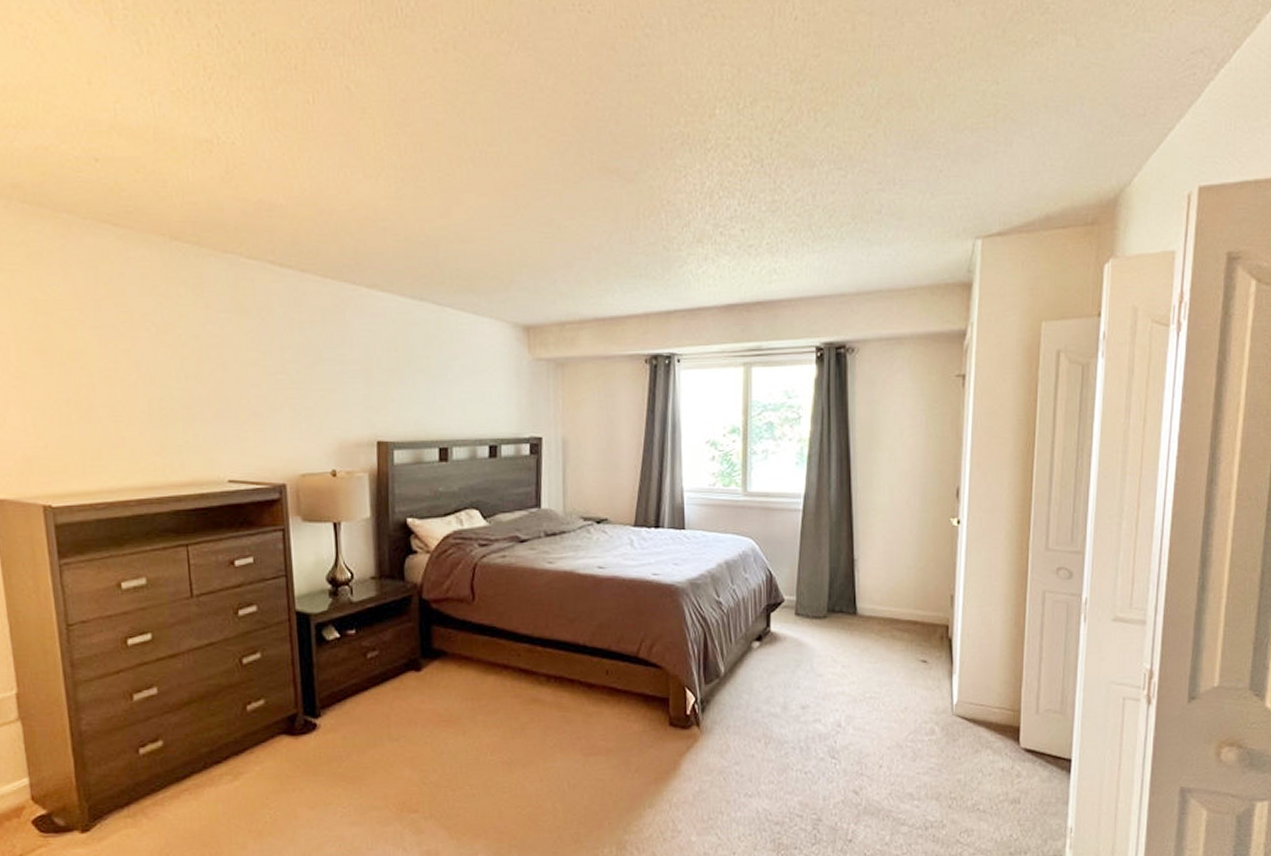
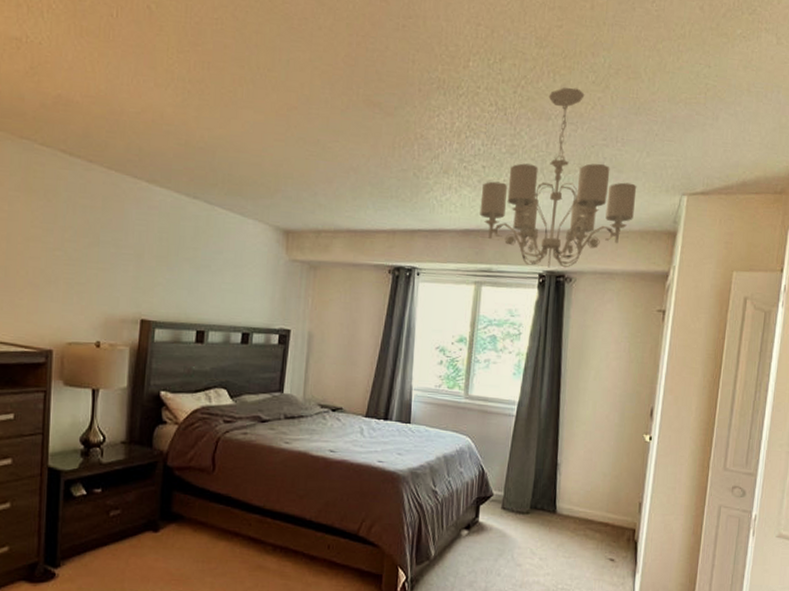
chandelier: none [742,126,922,339] -> present [479,87,637,268]

